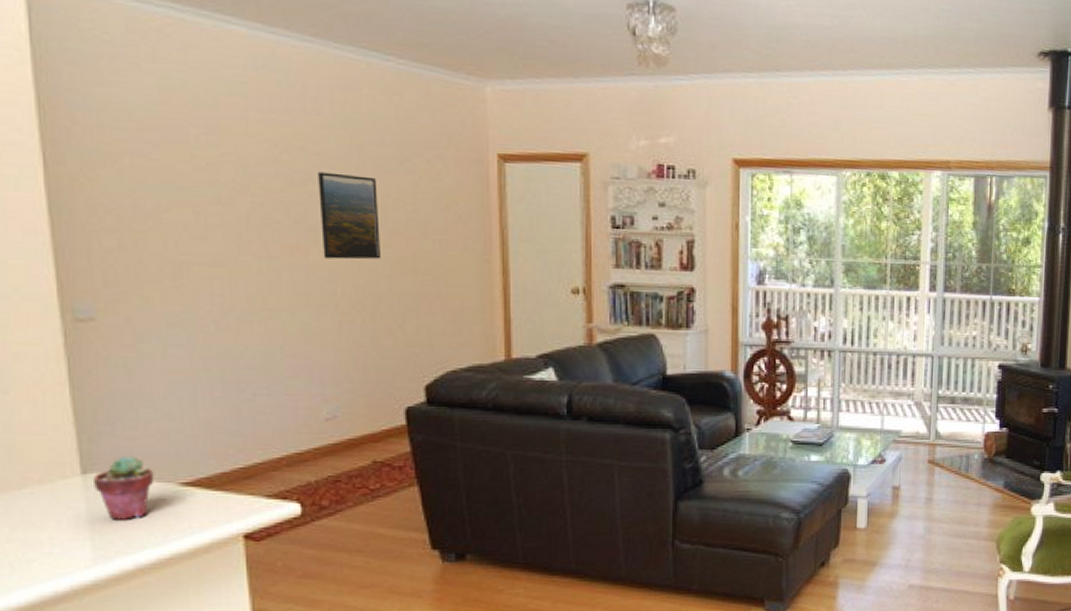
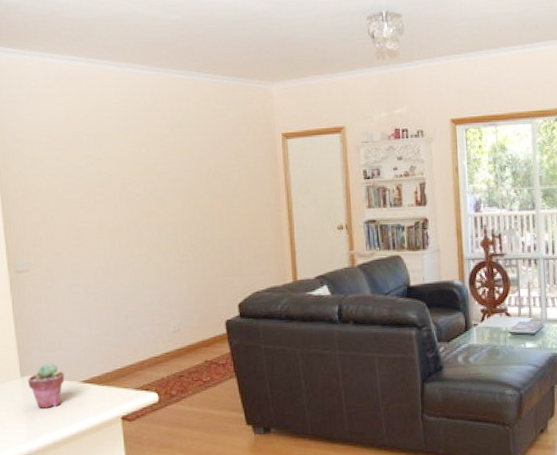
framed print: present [318,172,380,260] -> none [164,158,206,218]

